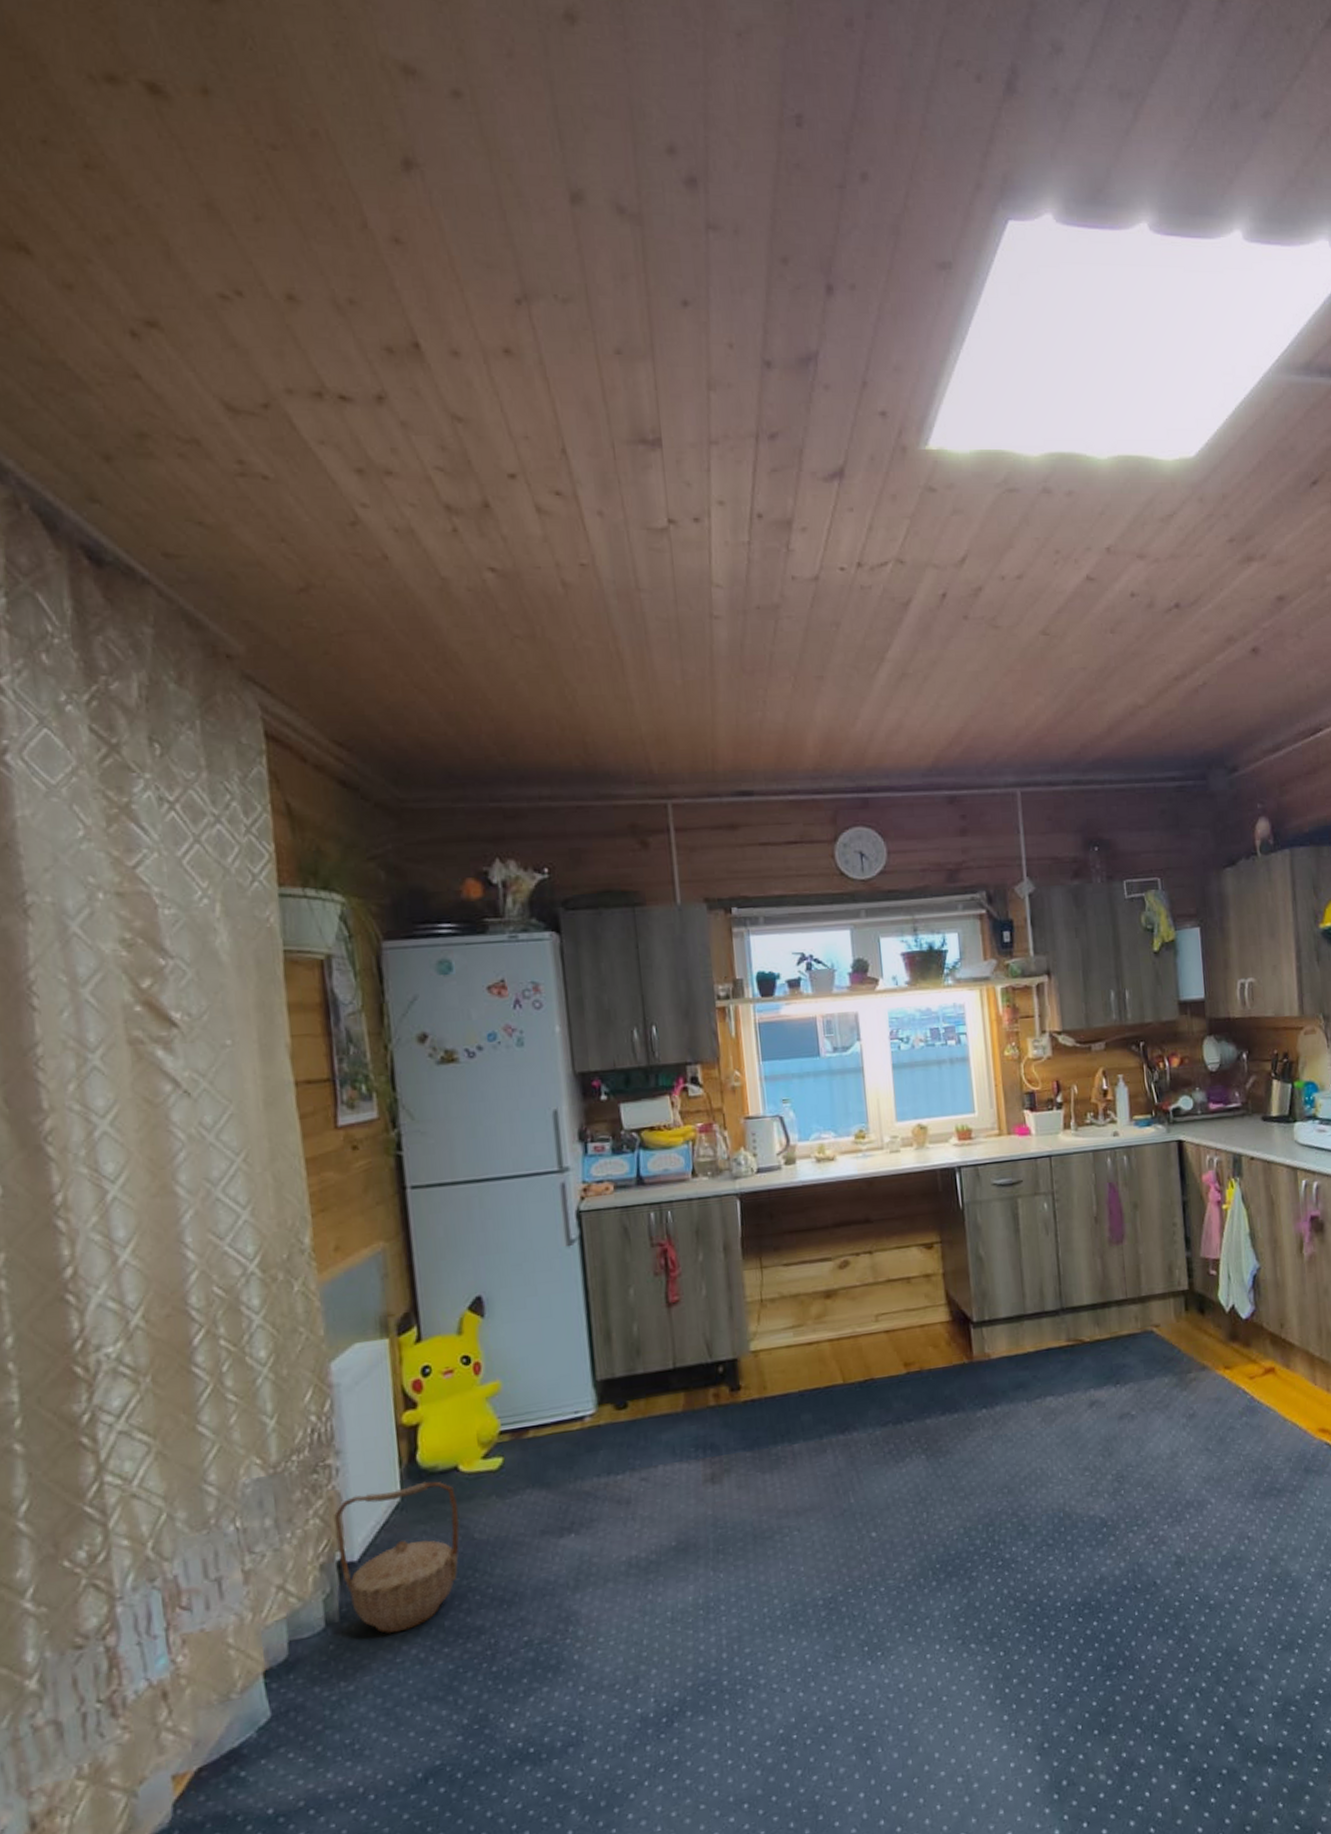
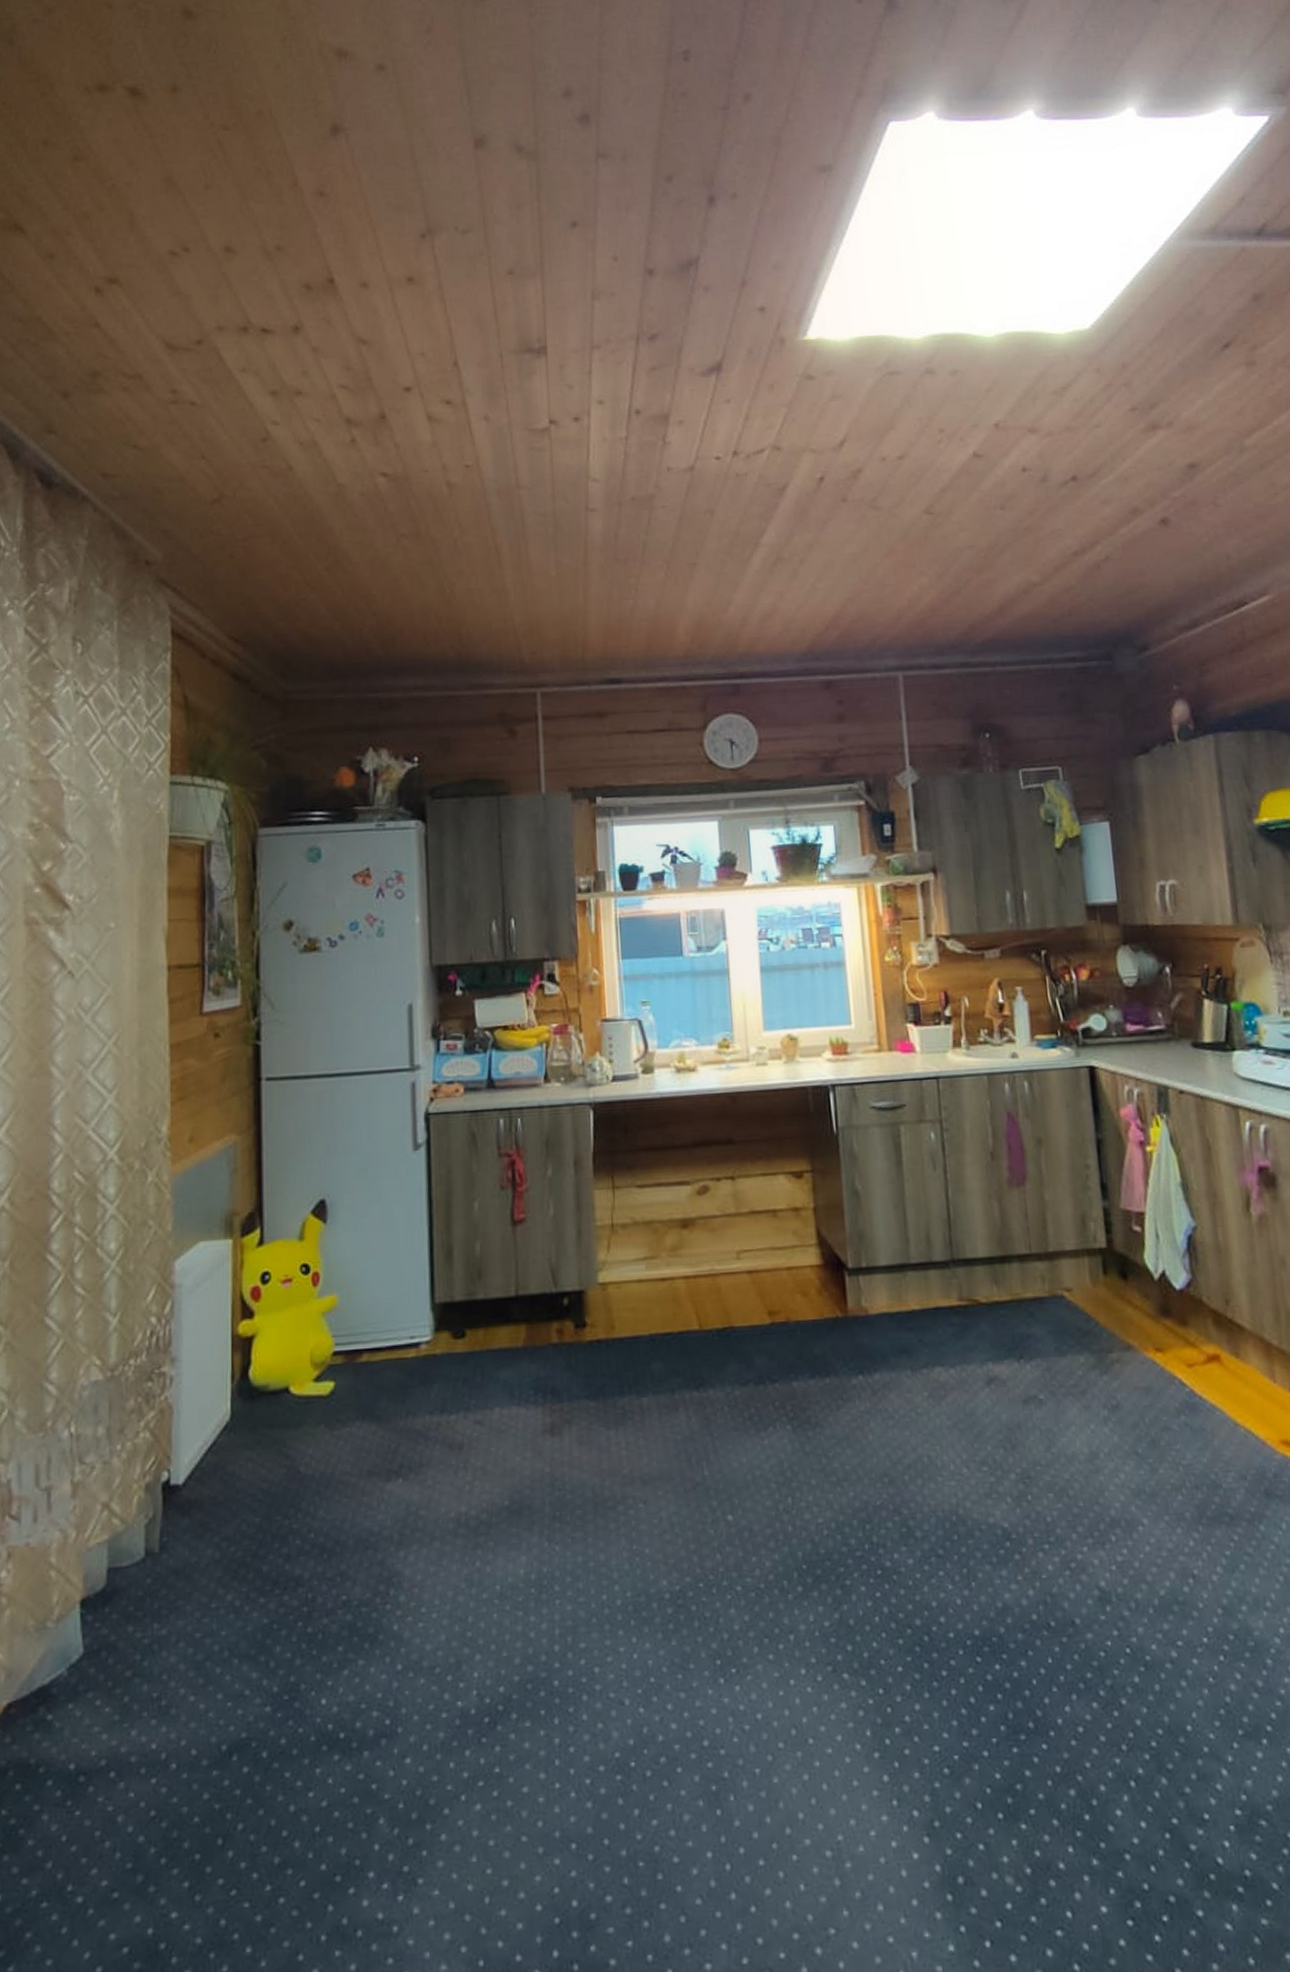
basket: present [333,1481,460,1633] -> none [163,1401,286,1572]

